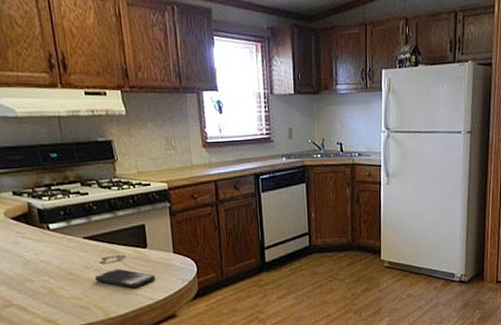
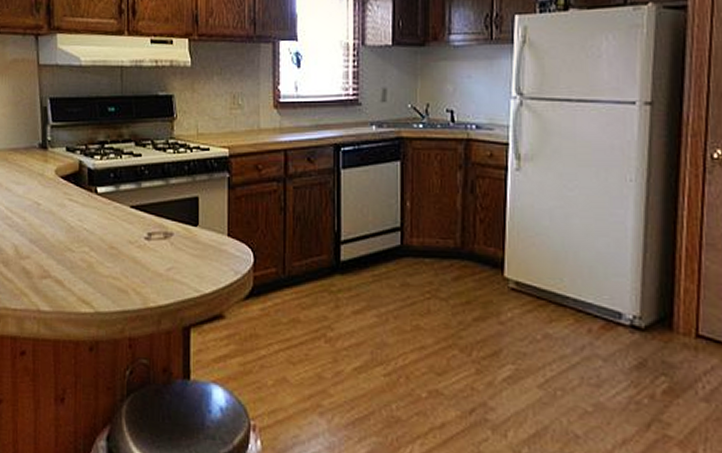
smartphone: present [95,269,155,289] -> none [137,248,204,275]

